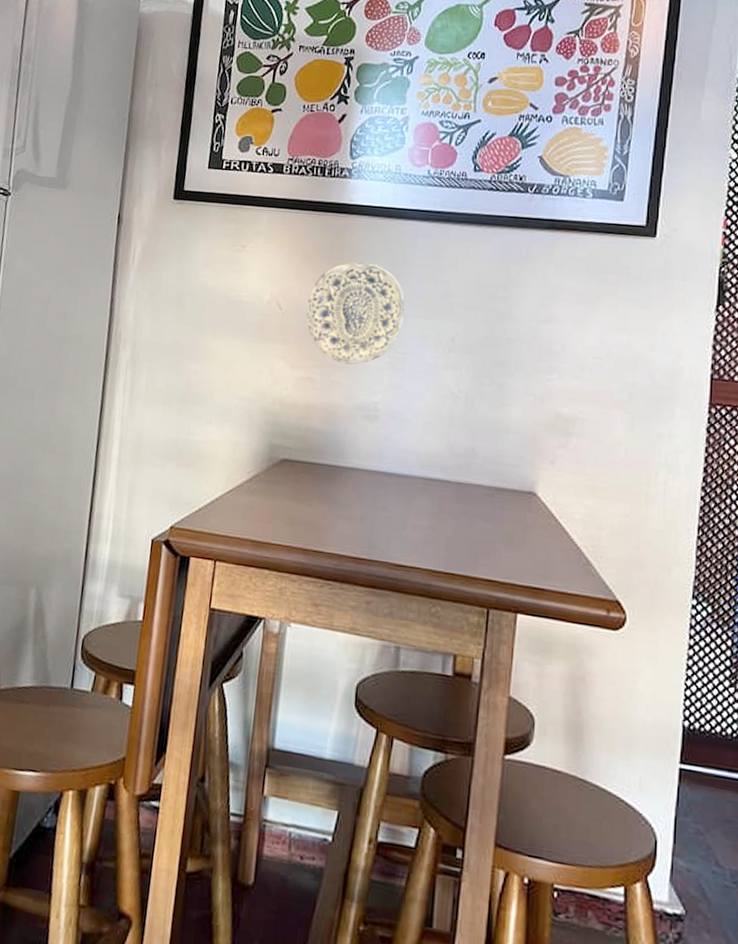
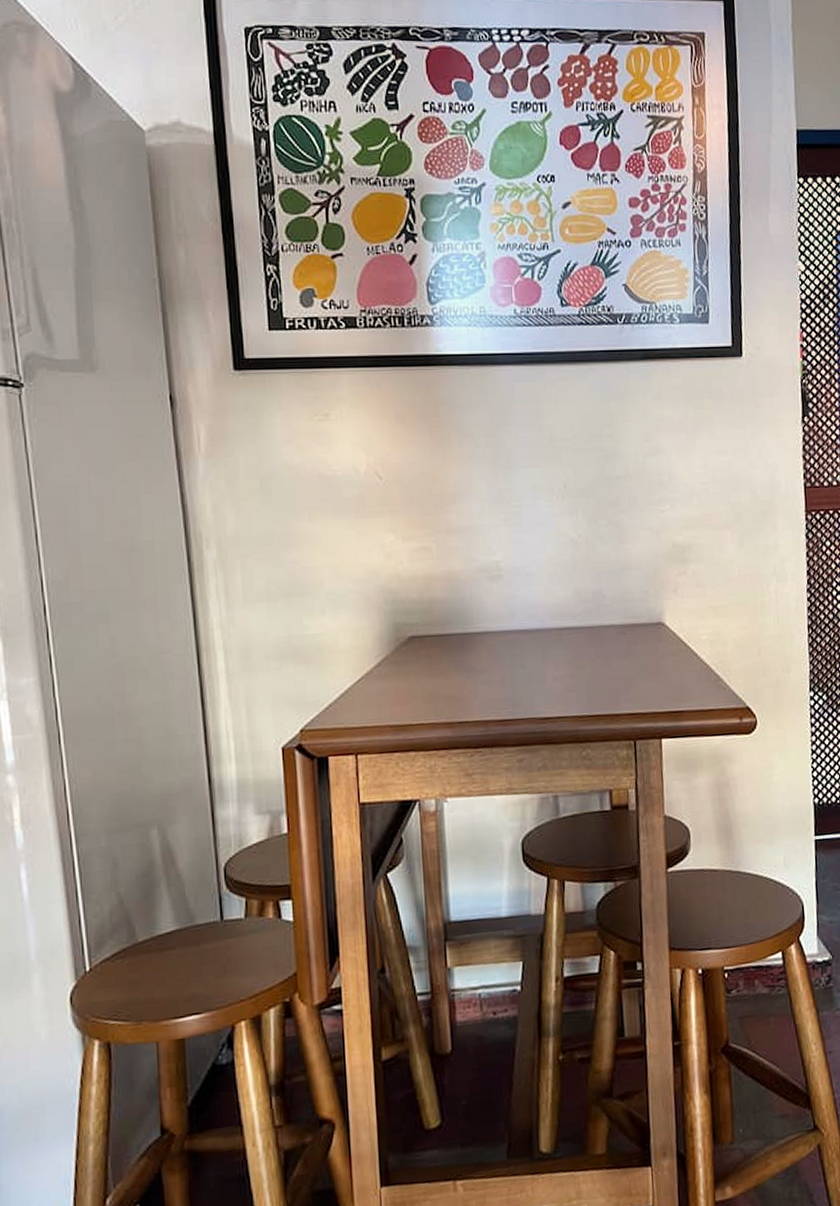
decorative plate: present [306,262,405,365] -> none [408,416,513,527]

